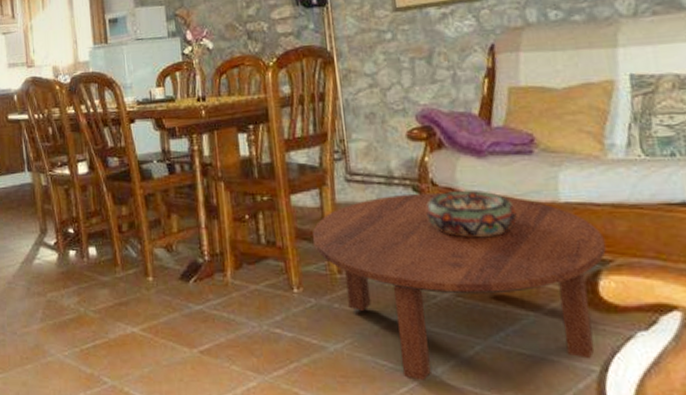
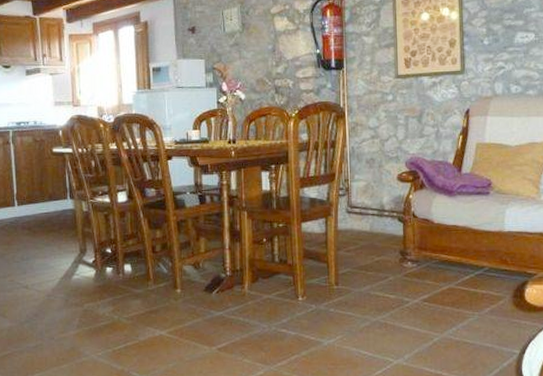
coffee table: present [313,192,606,382] -> none [318,222,533,366]
decorative bowl: present [426,189,517,237] -> none [407,221,473,257]

